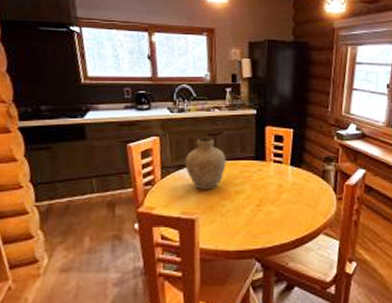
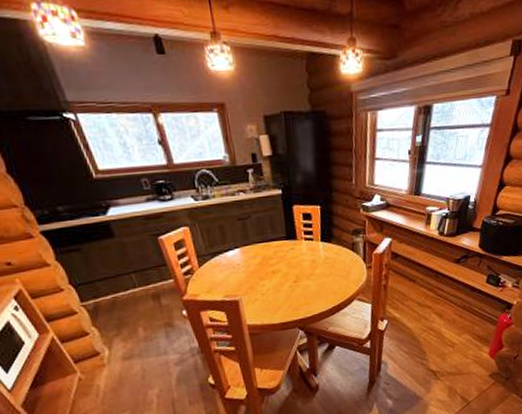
vase: present [184,137,226,190] -> none [218,222,260,273]

